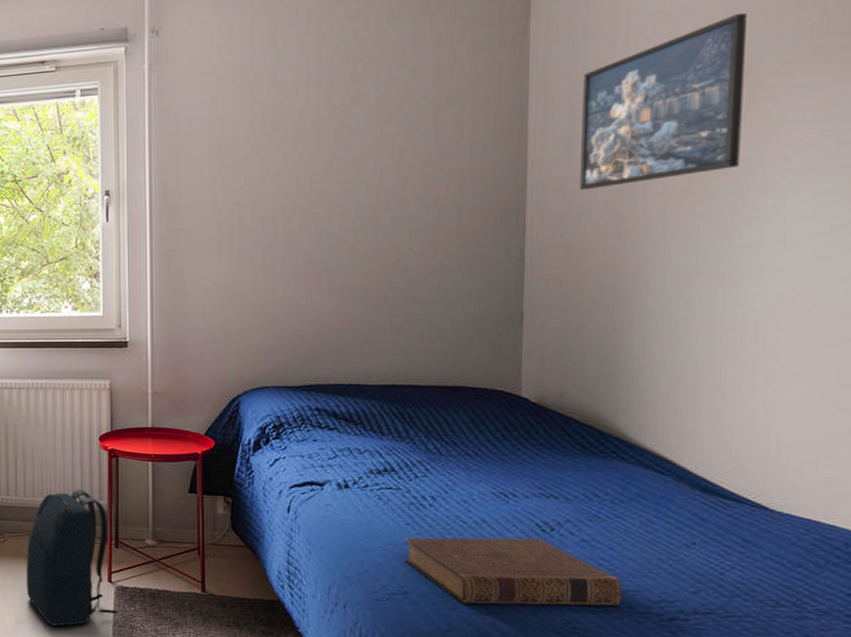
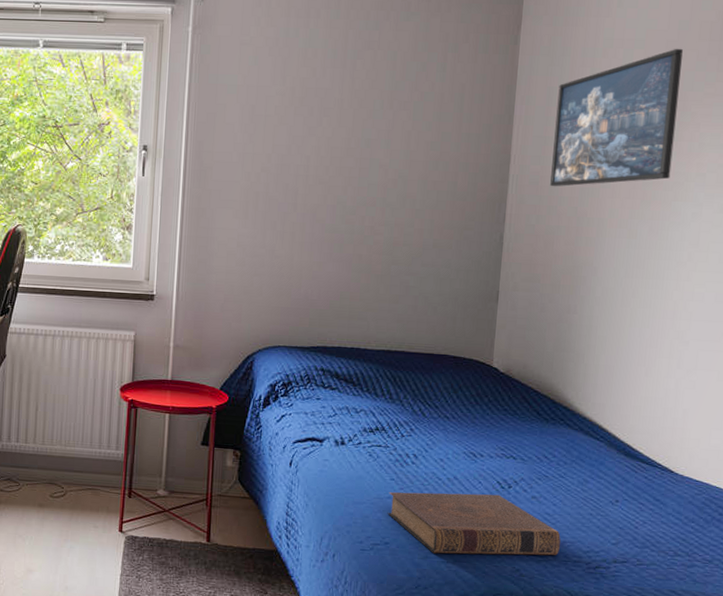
backpack: present [26,490,118,626] -> none [38,439,126,576]

